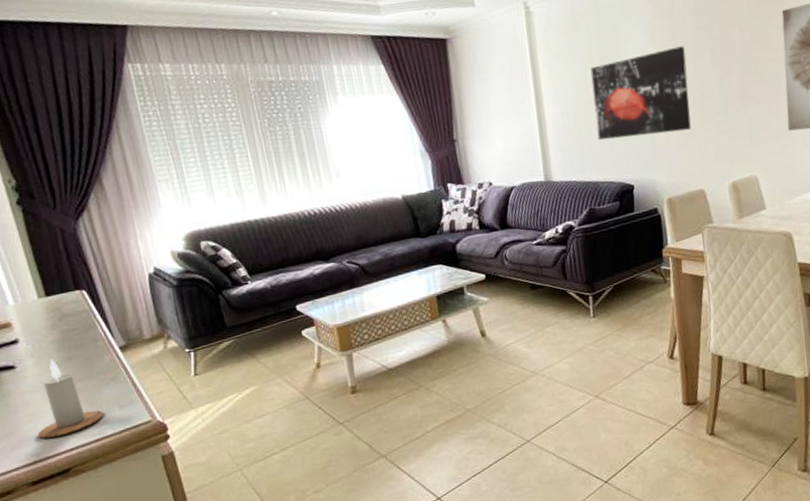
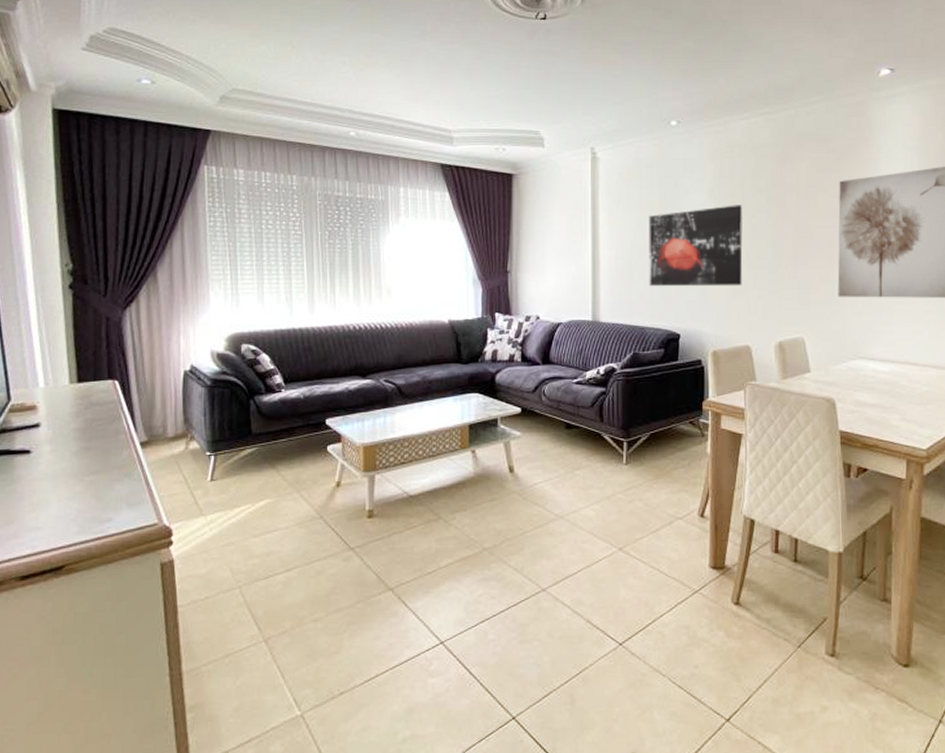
candle: present [37,359,104,438] -> none [38,448,111,530]

